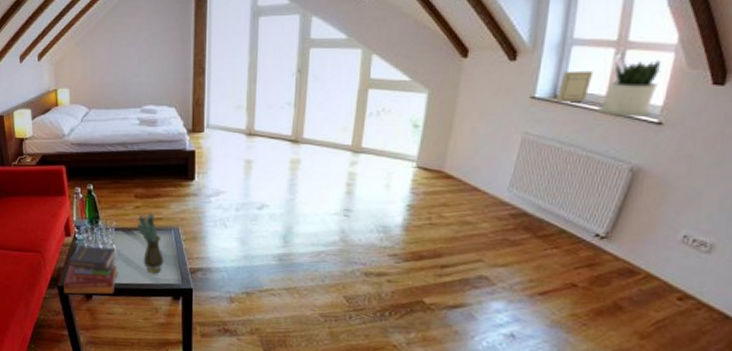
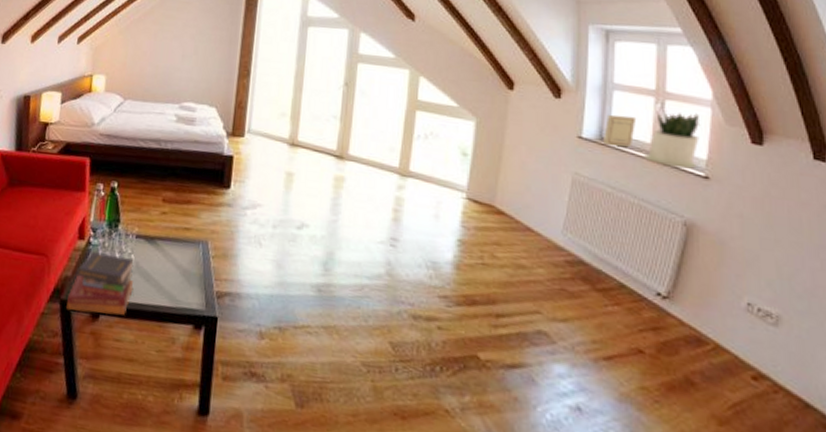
vase: present [137,212,164,273] -> none [161,220,188,294]

